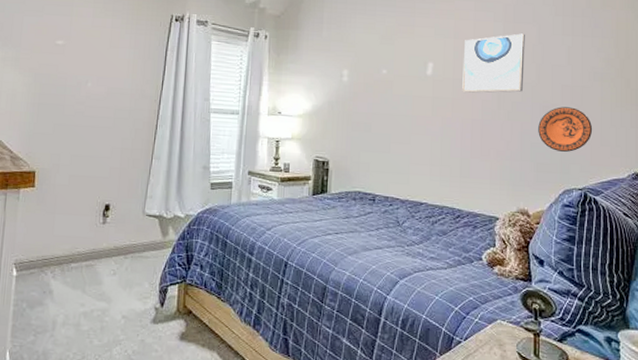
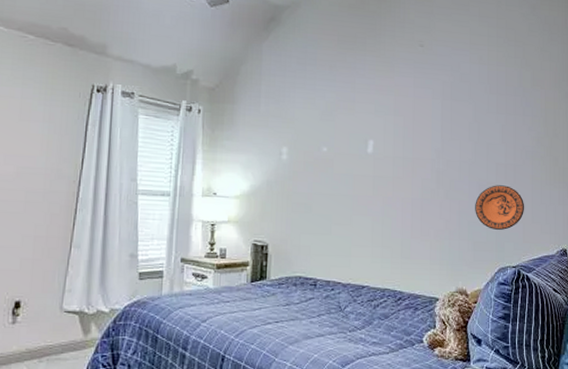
wall art: present [462,33,525,93] -> none [402,111,462,172]

